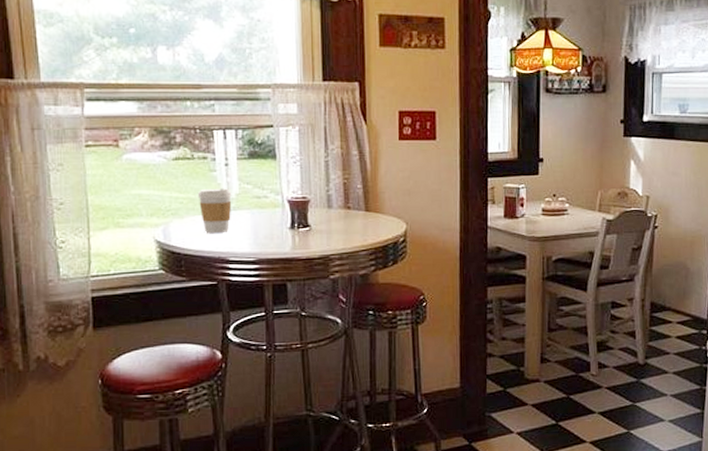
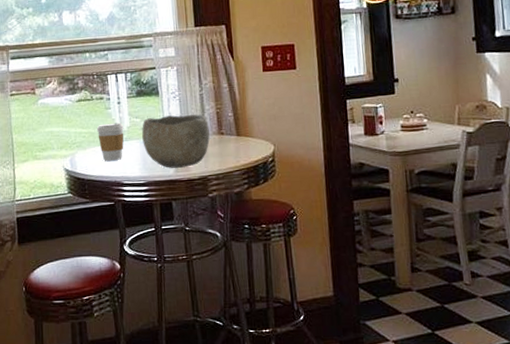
bowl: none [254,183,334,245] -> present [142,114,210,168]

